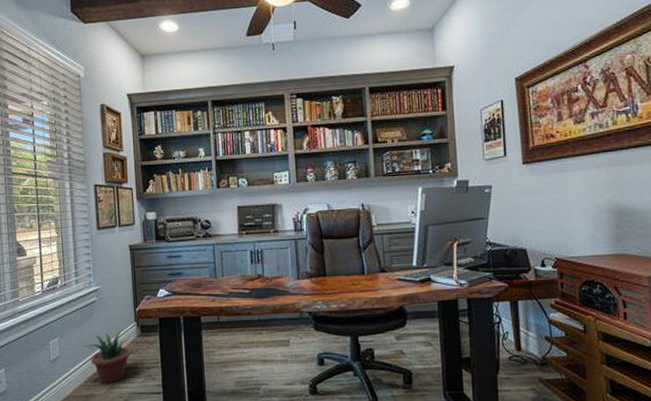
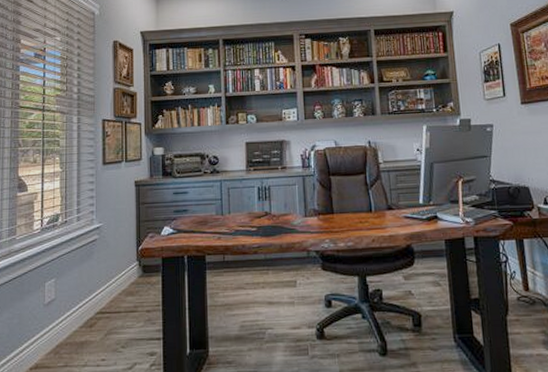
potted plant: present [84,329,132,384] -> none [81,269,132,330]

